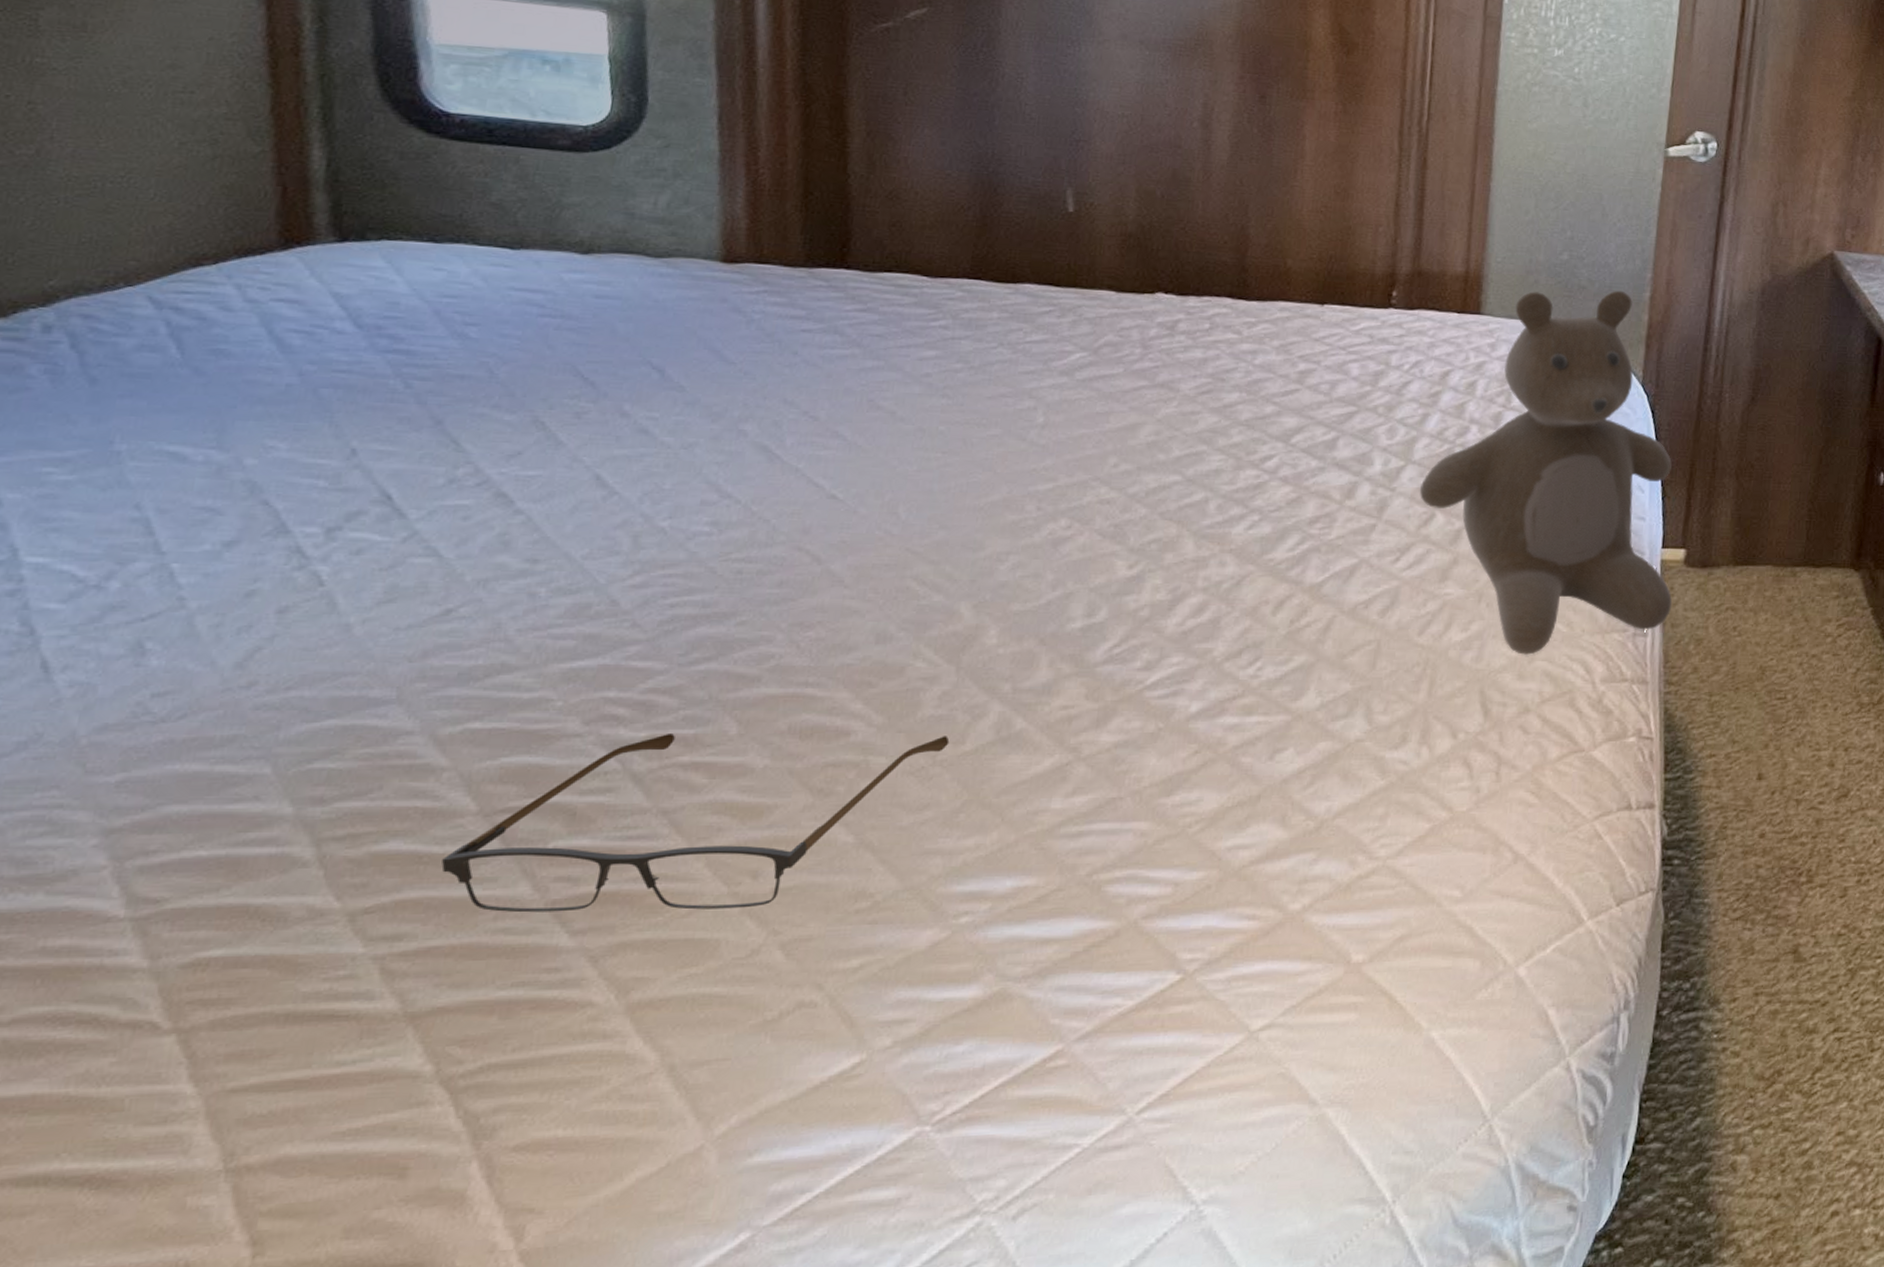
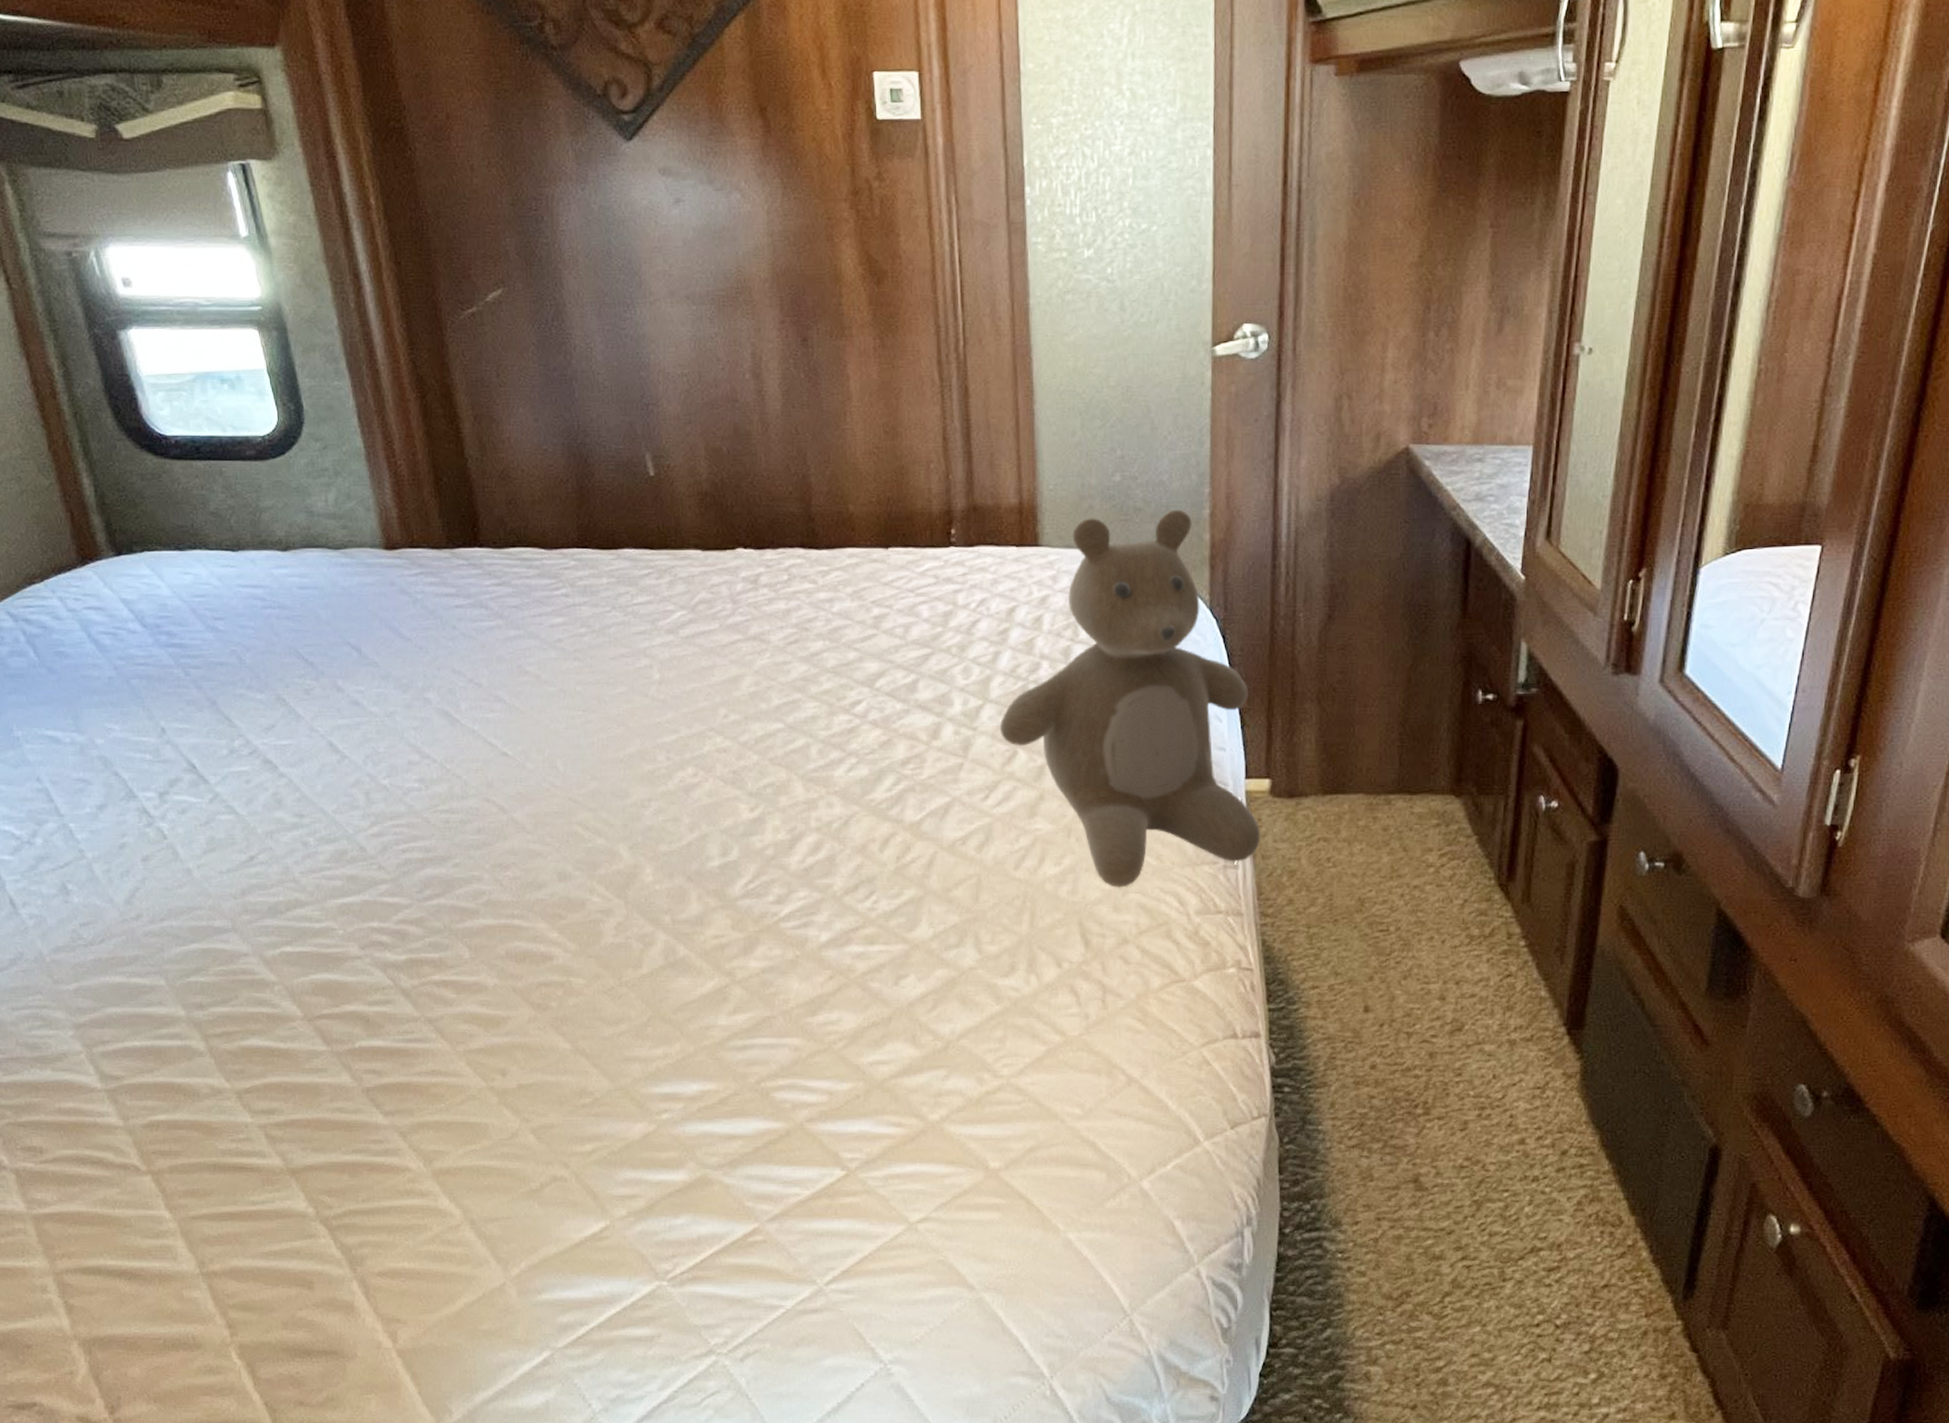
eyeglasses: present [441,734,950,913] -> none [288,957,630,1100]

